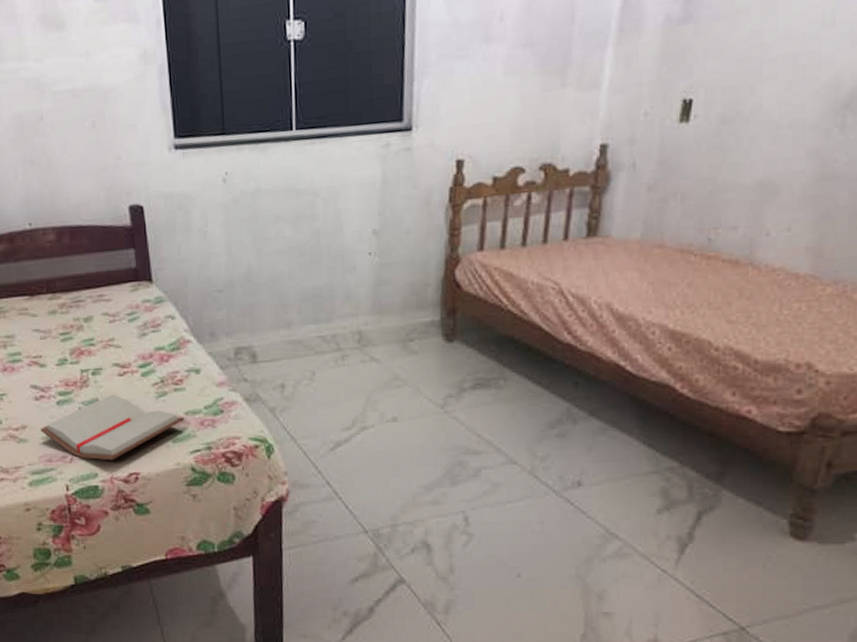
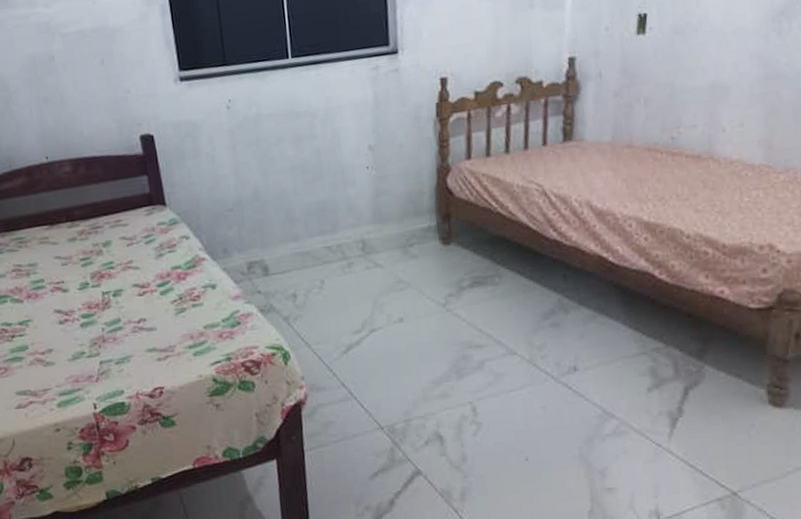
paperback book: present [40,394,184,461] -> none [66,313,204,378]

